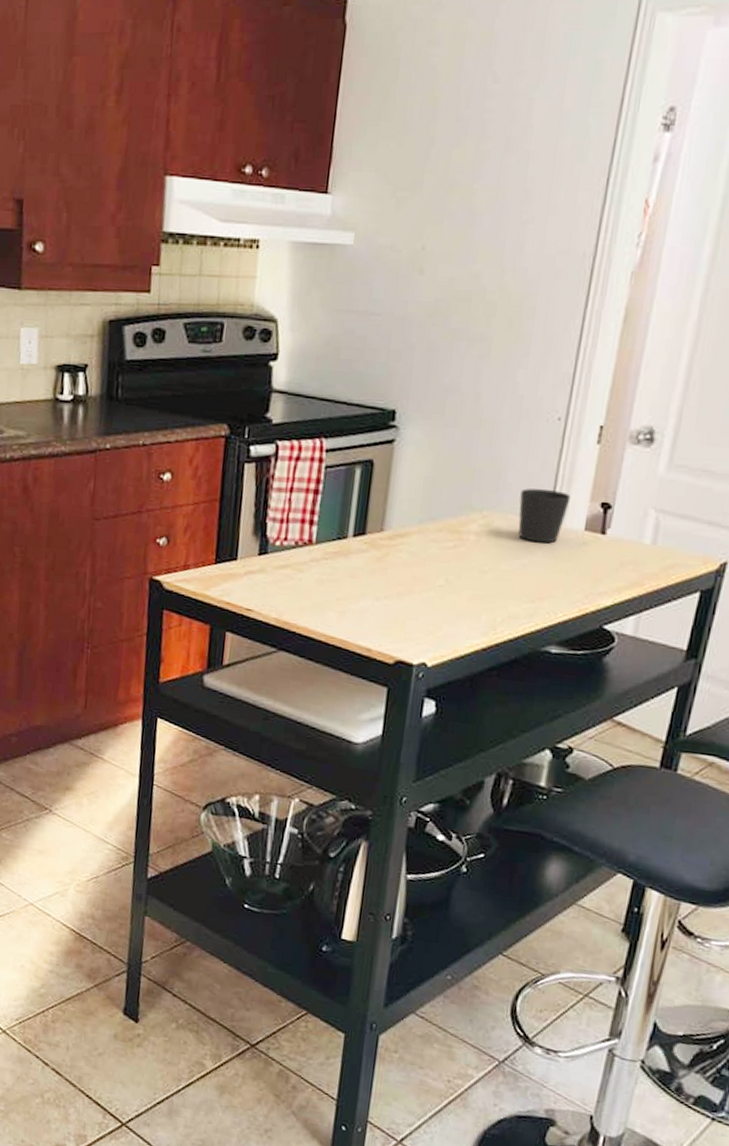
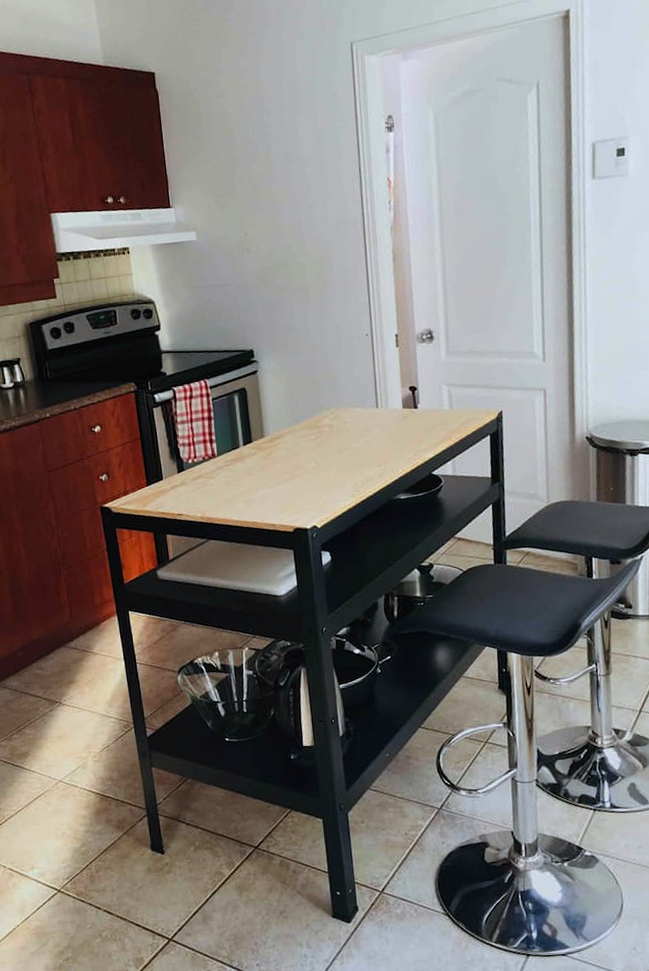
cup: present [518,488,571,544] -> none [353,384,388,424]

